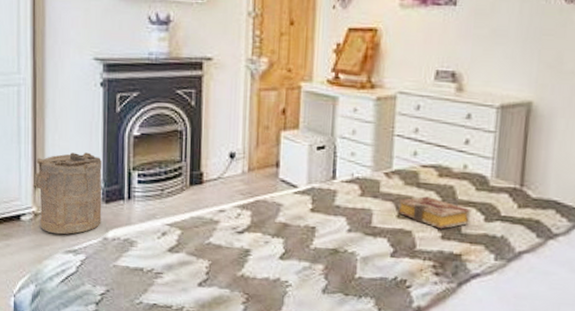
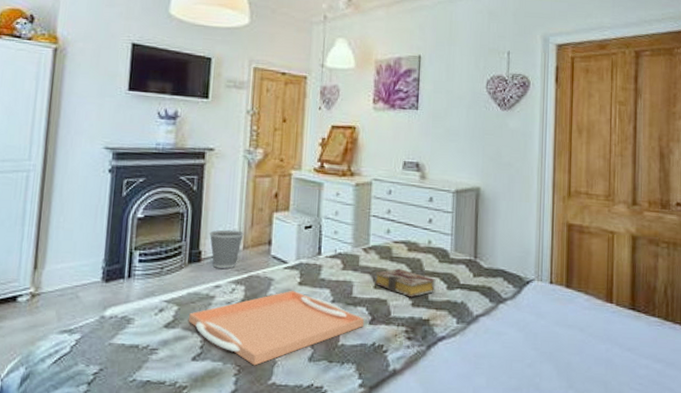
laundry hamper: present [33,152,102,235] -> none [32,234,105,315]
serving tray: none [192,217,386,295] -> present [188,290,365,366]
wastebasket: none [210,149,249,192] -> present [209,229,244,269]

